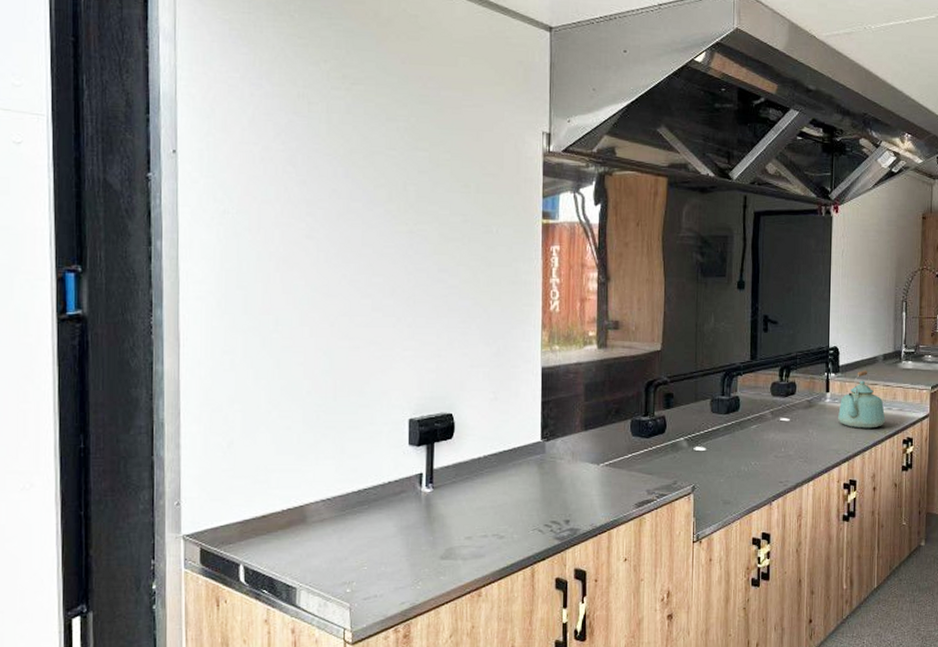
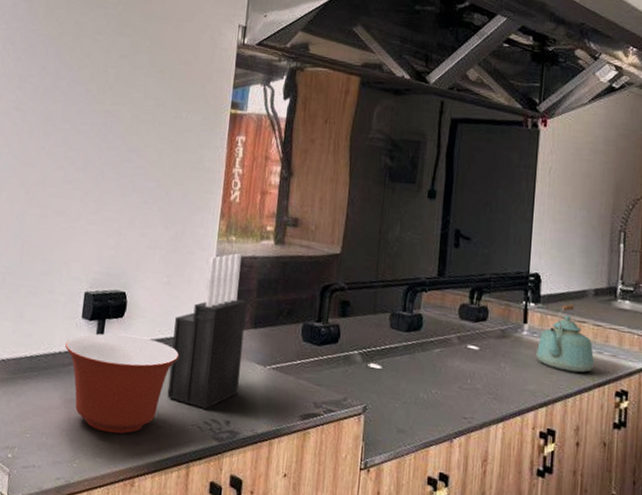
mixing bowl: none [394,455,514,551] -> present [65,333,179,434]
knife block: none [505,361,576,513] -> present [167,253,247,409]

